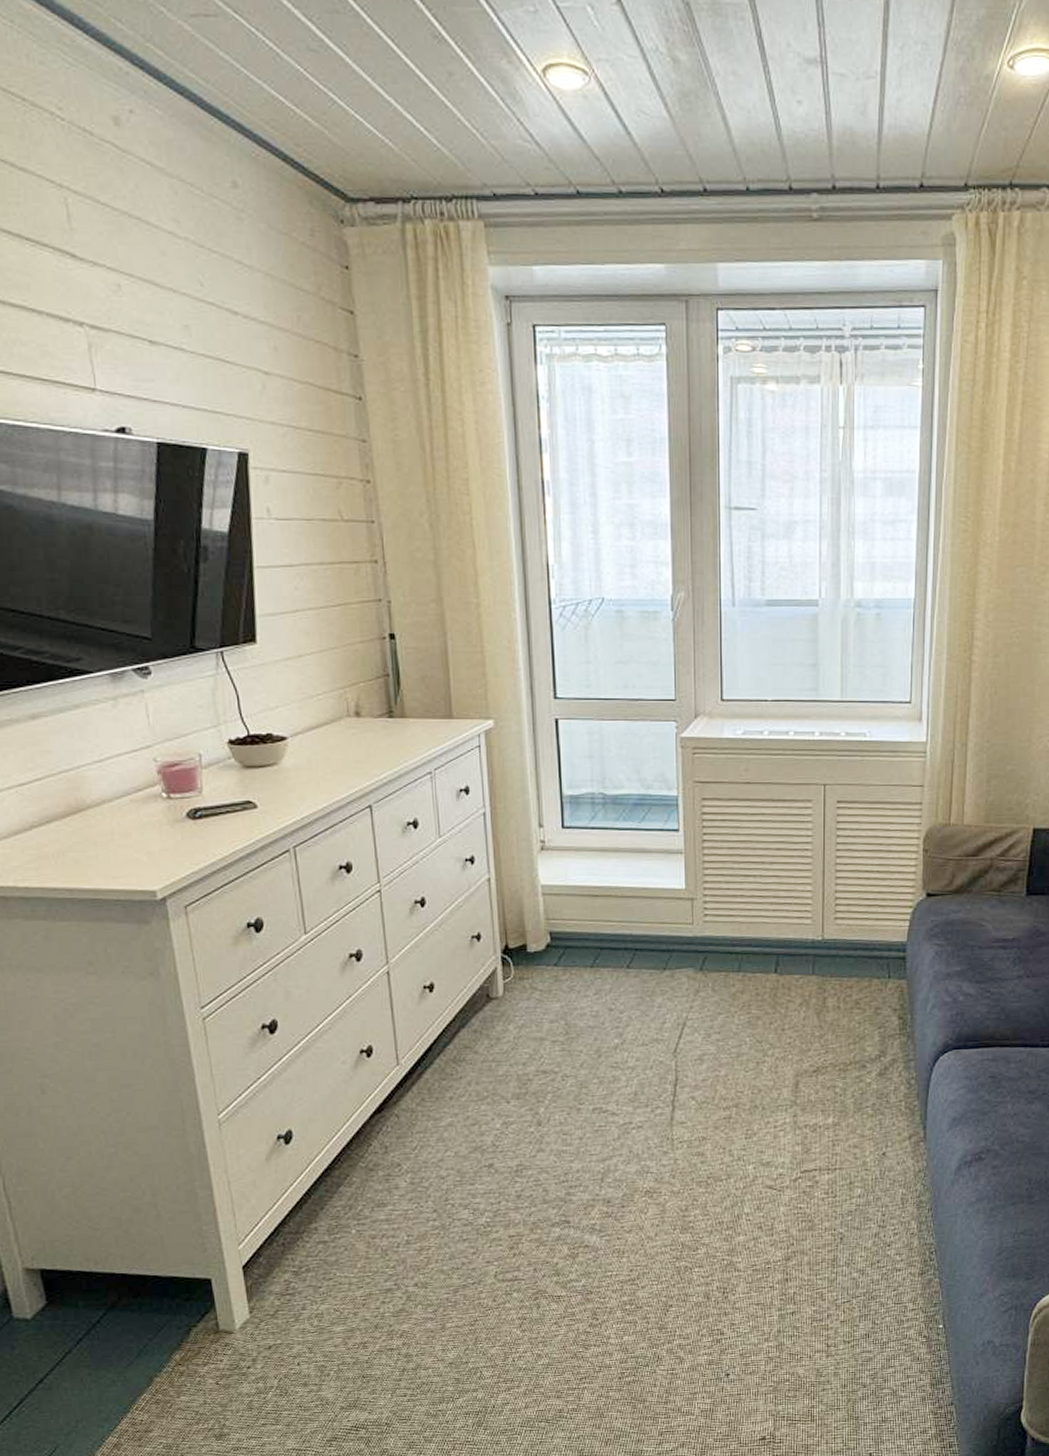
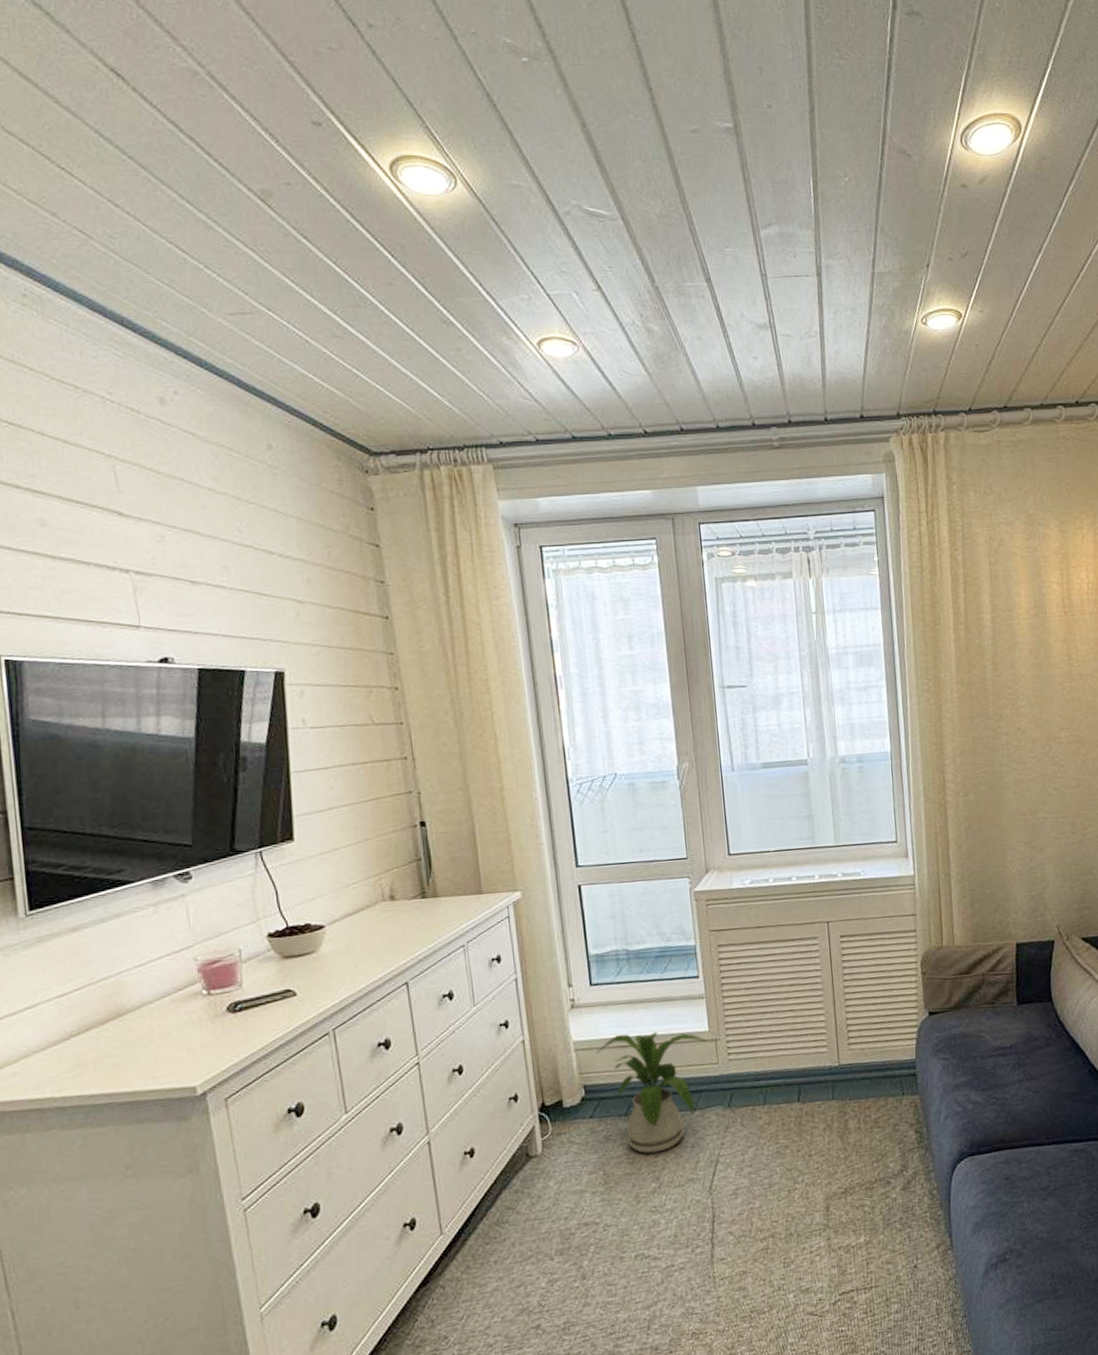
house plant: none [564,882,682,1009] -> present [595,1032,707,1154]

